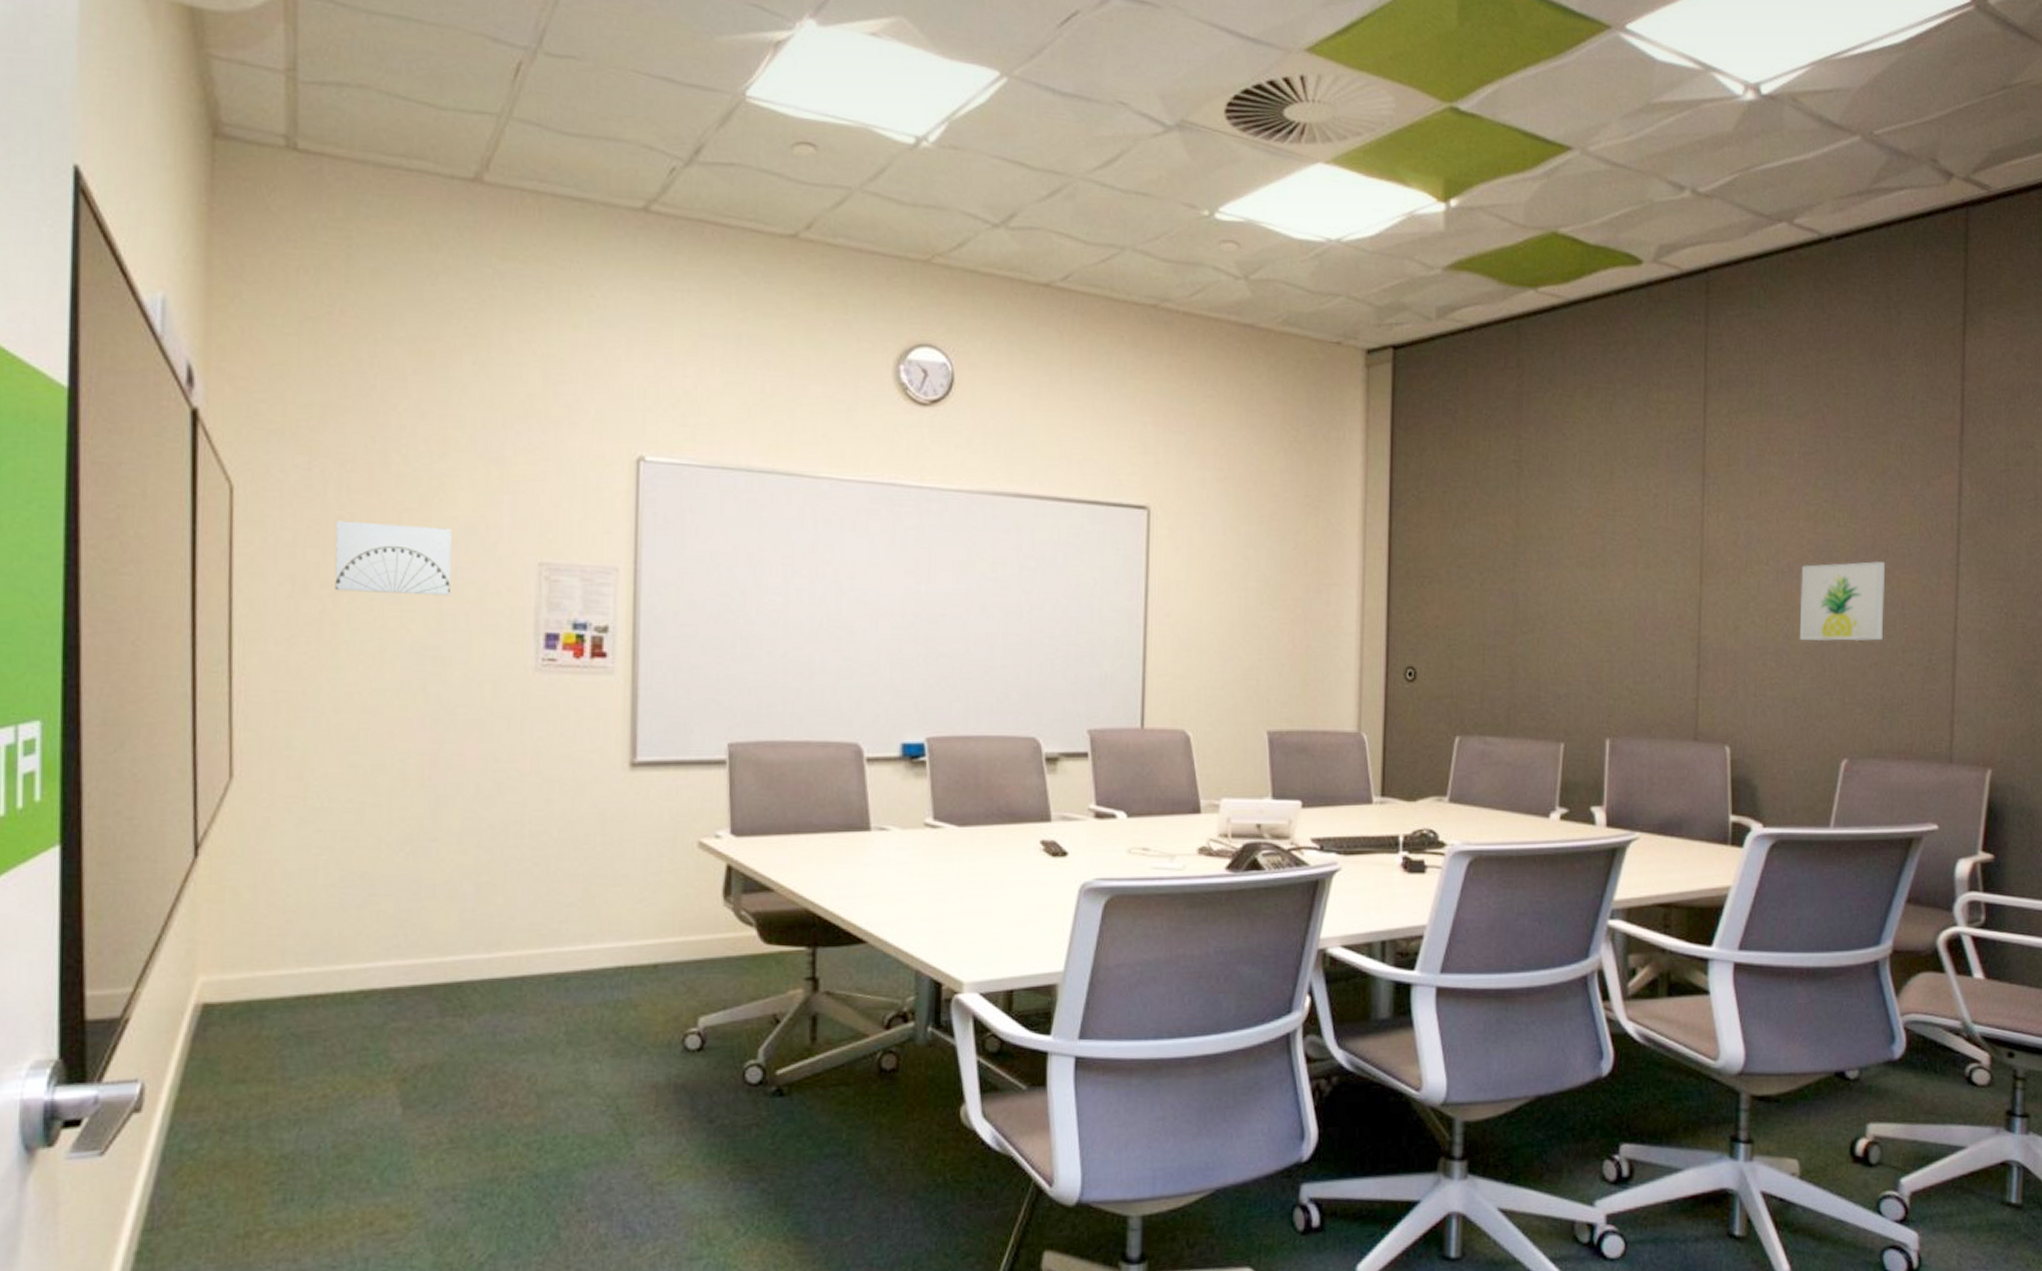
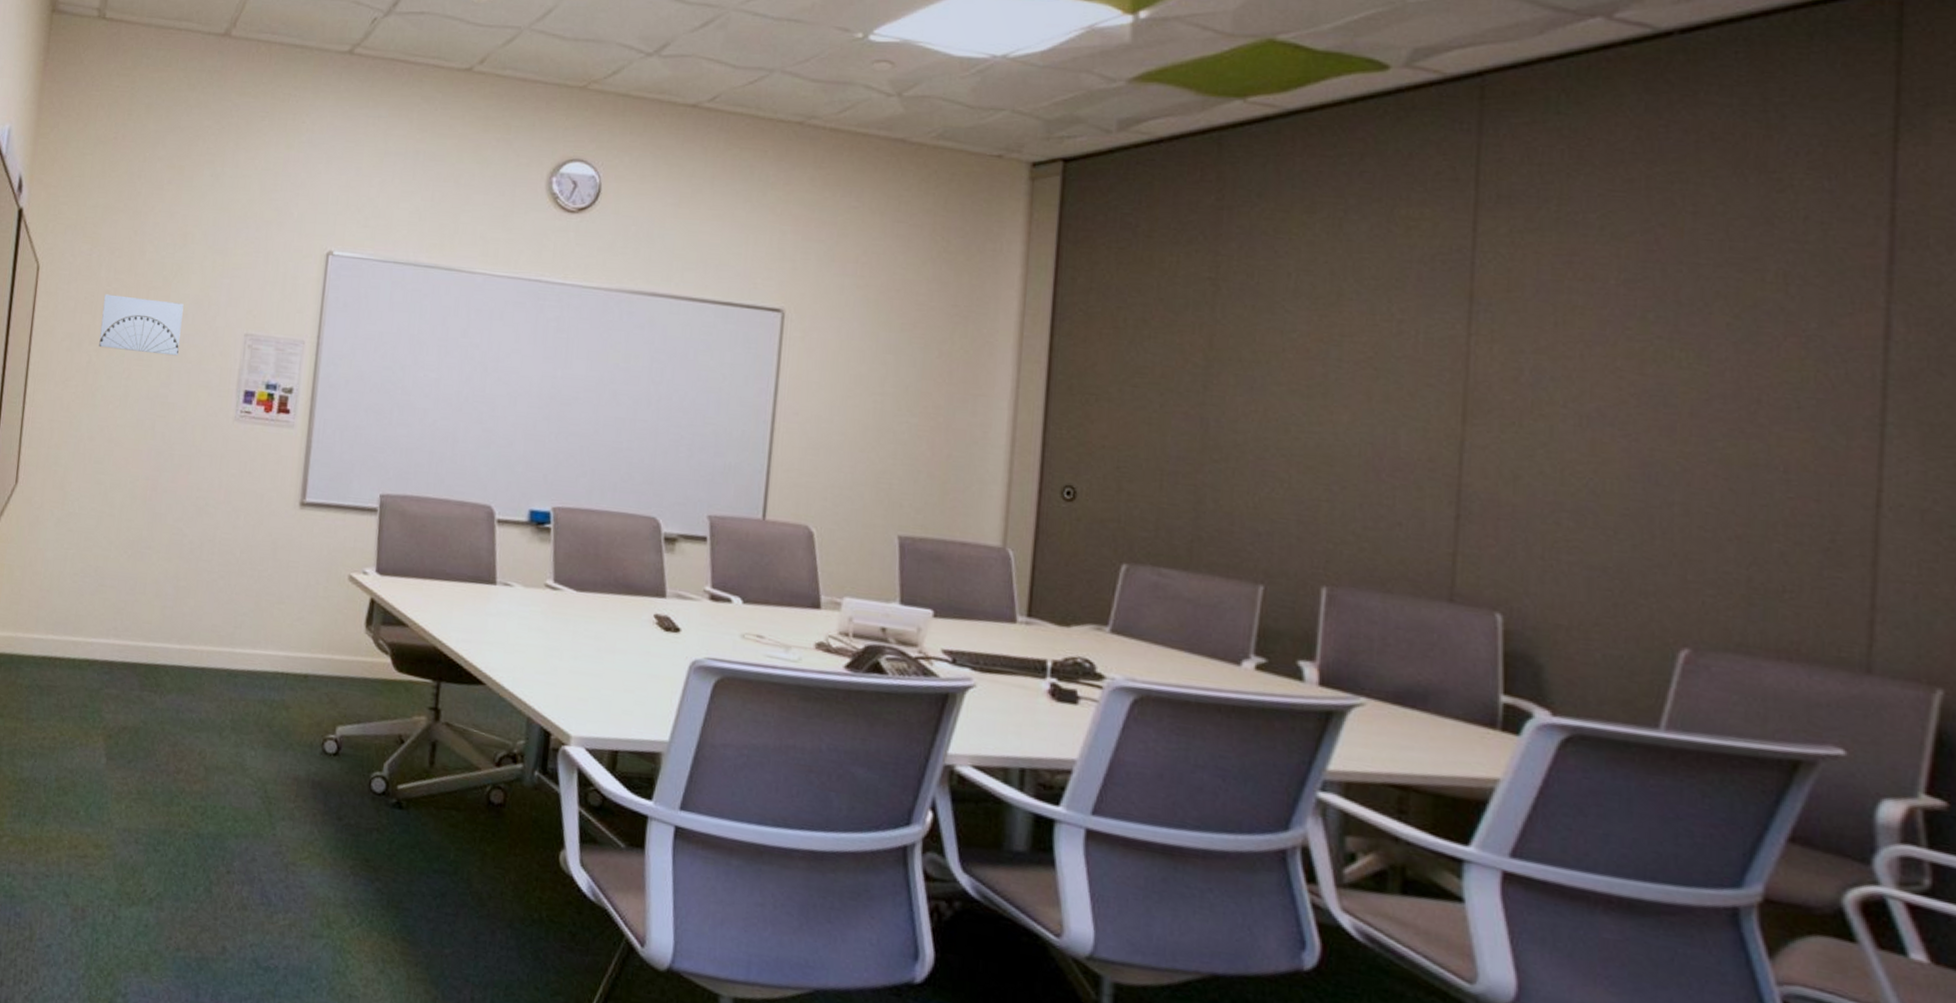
wall art: present [1799,560,1885,642] -> none [1613,411,1756,509]

